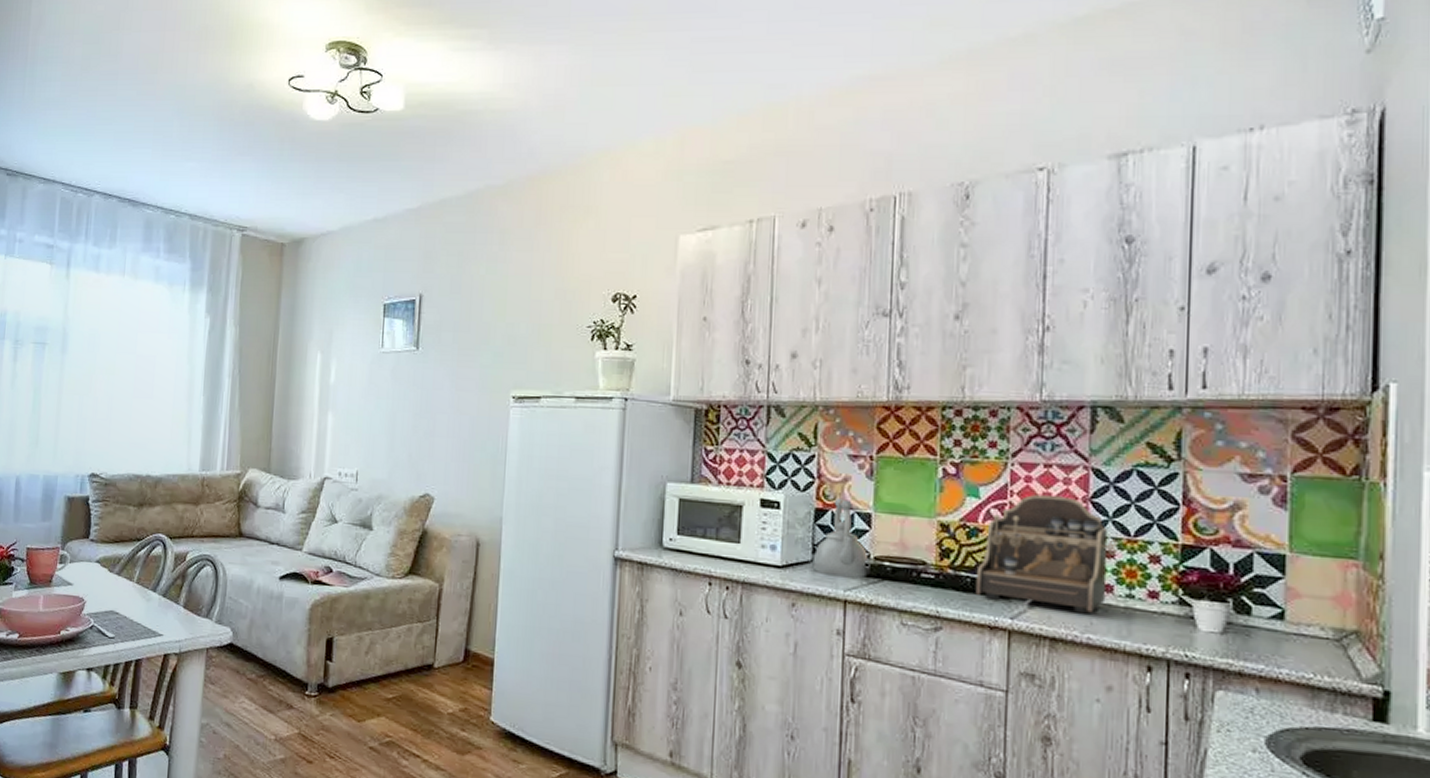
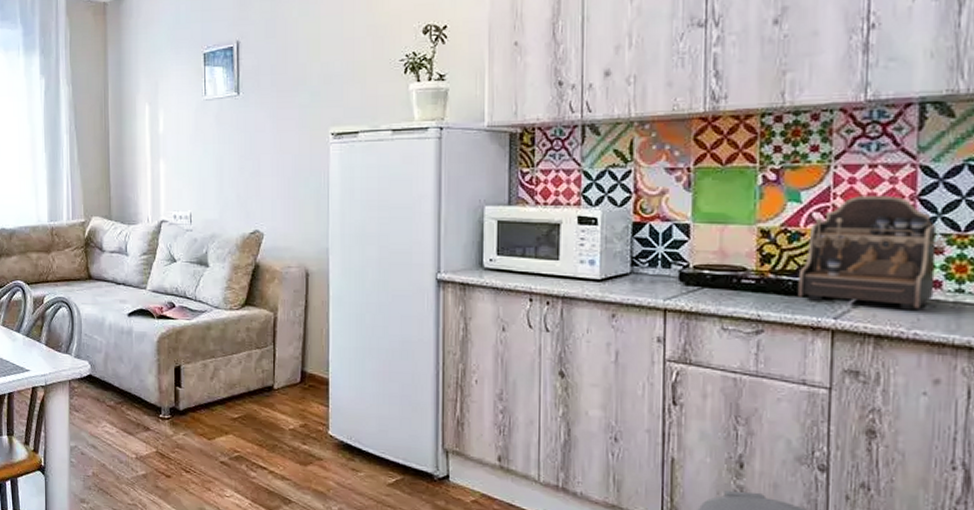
kettle: present [812,497,870,578] -> none [631,210,690,288]

